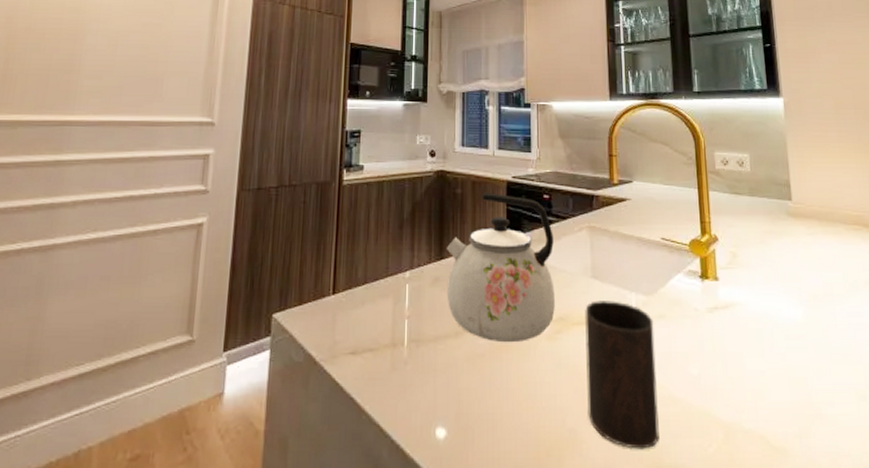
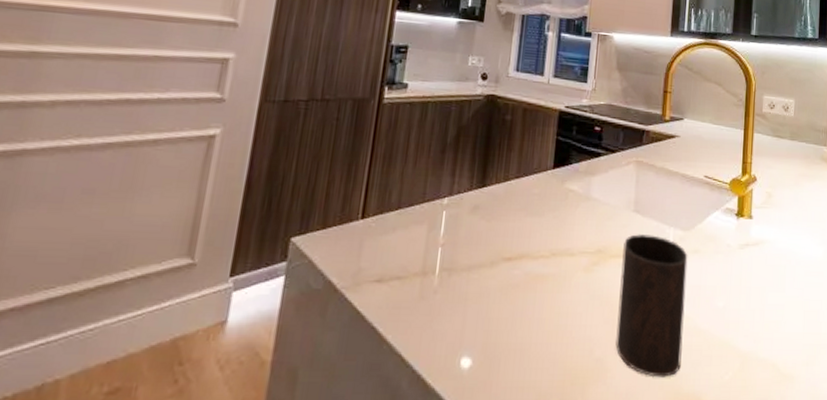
kettle: present [446,193,555,343] -> none [485,121,601,274]

